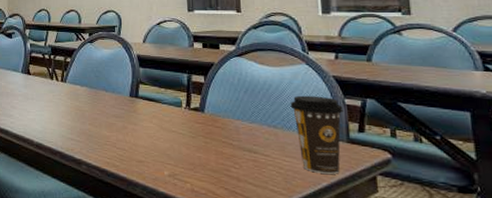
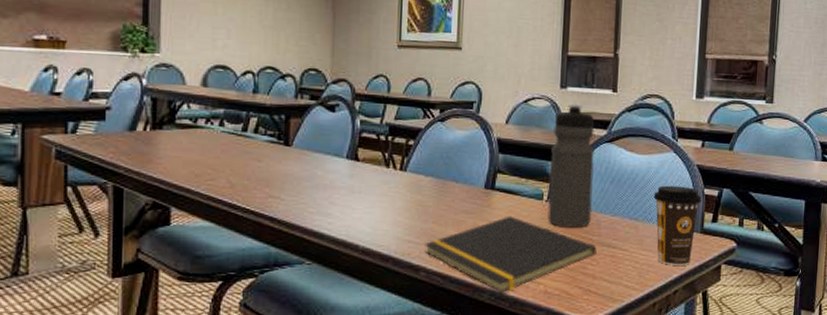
notepad: none [83,120,239,188] -> present [423,216,597,293]
water bottle: none [185,24,229,133] -> present [547,104,595,228]

